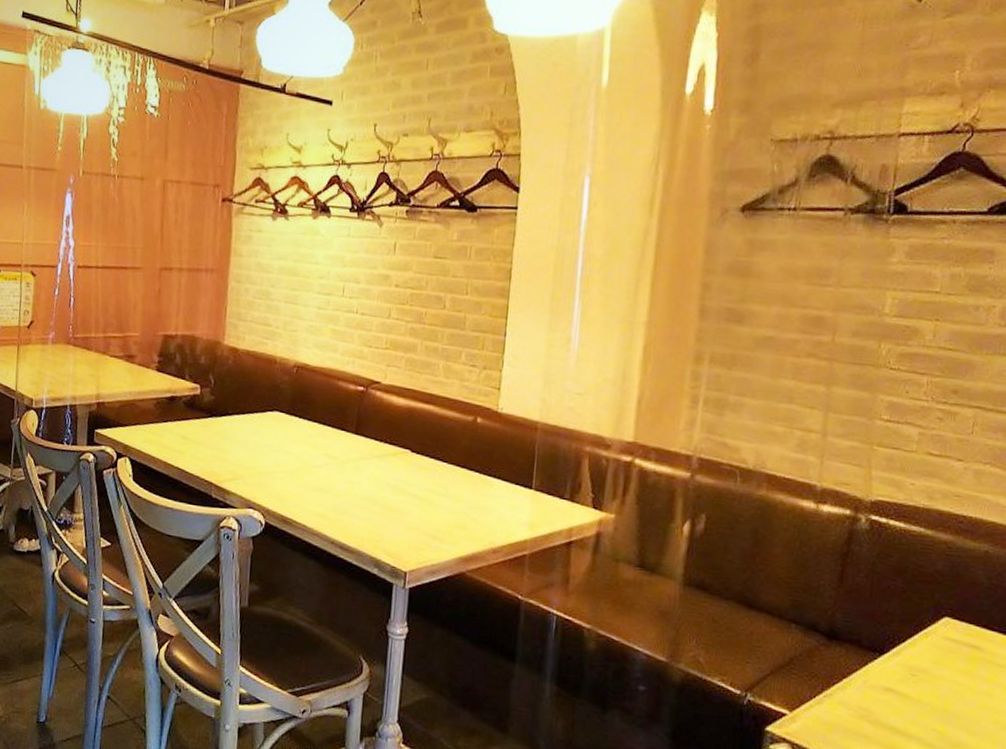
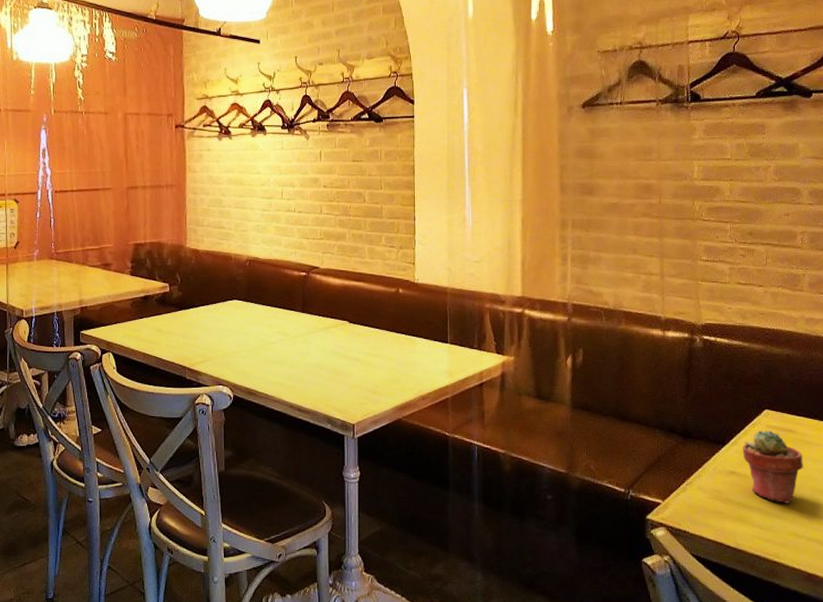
potted succulent: none [905,642,990,738] -> present [742,430,803,504]

